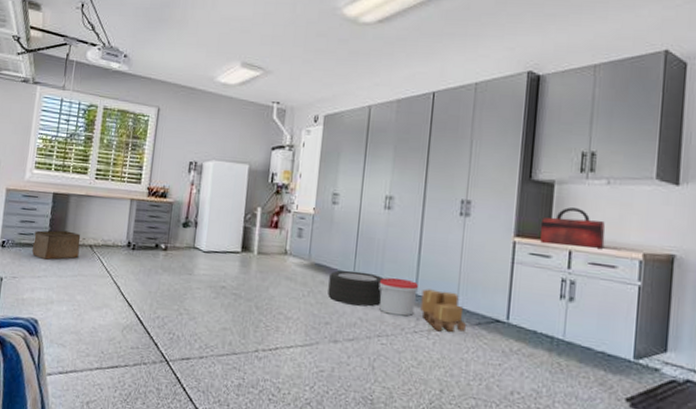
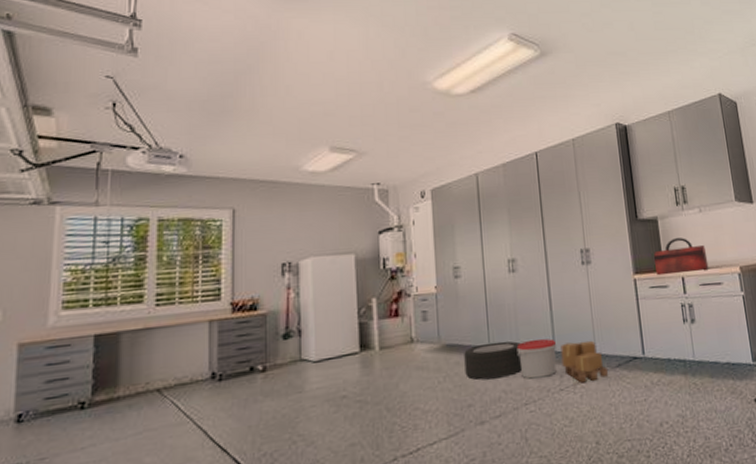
storage bin: present [32,230,81,260] -> none [69,378,143,424]

